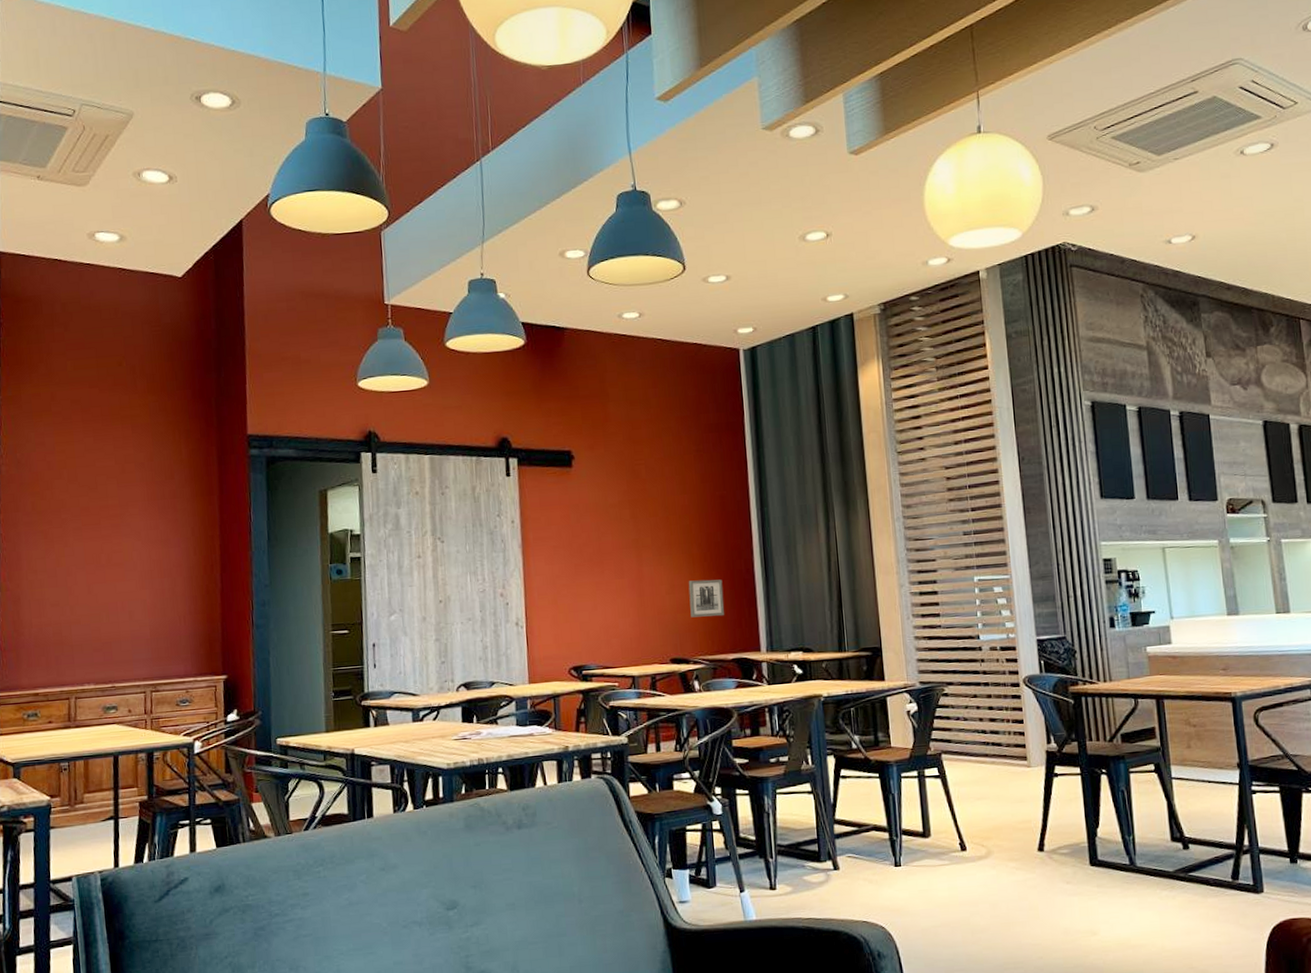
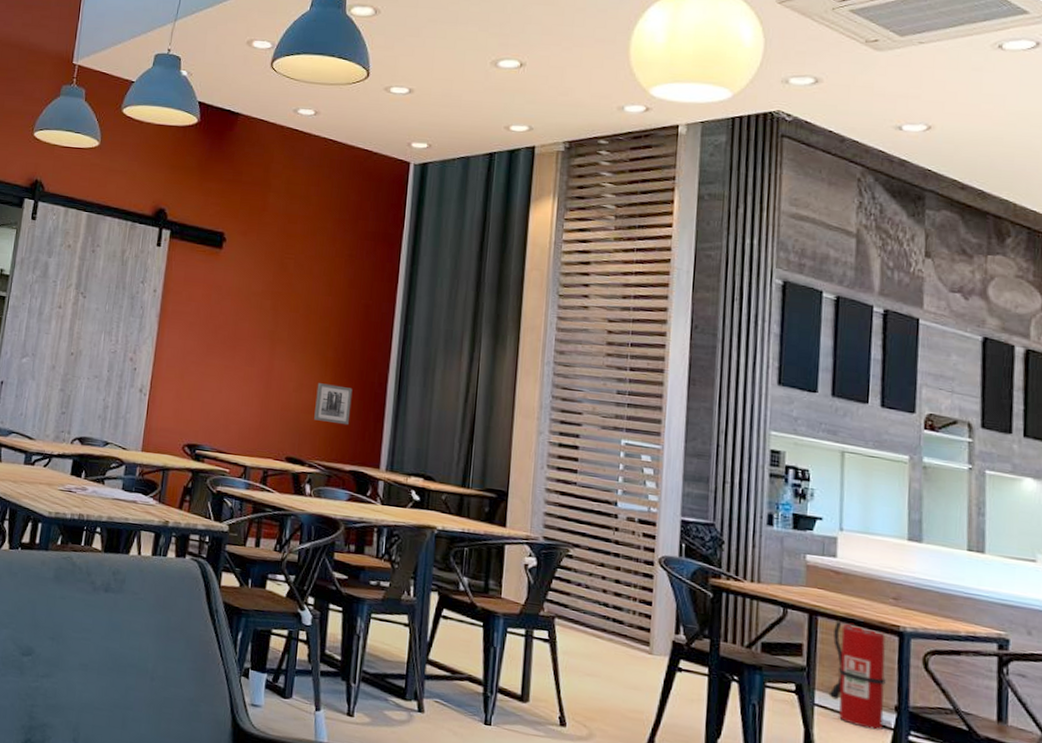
fire extinguisher: none [1178,698,1230,789] -> present [828,619,886,730]

